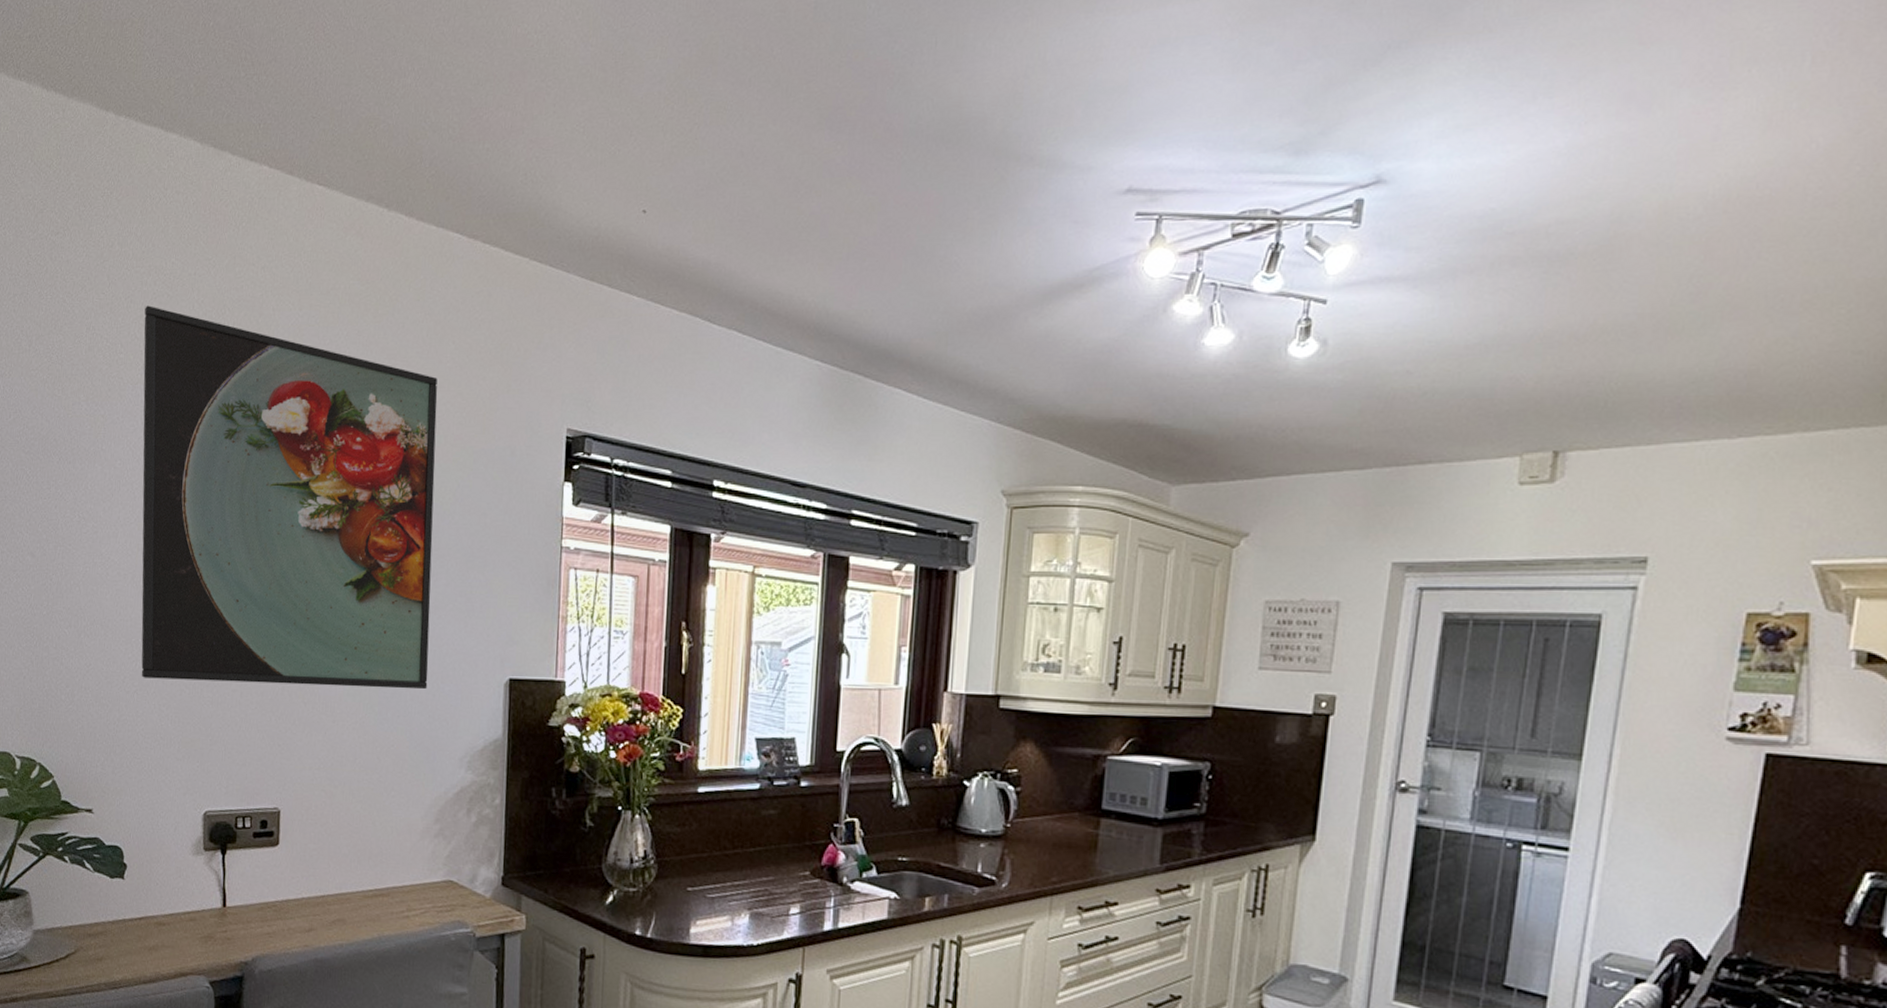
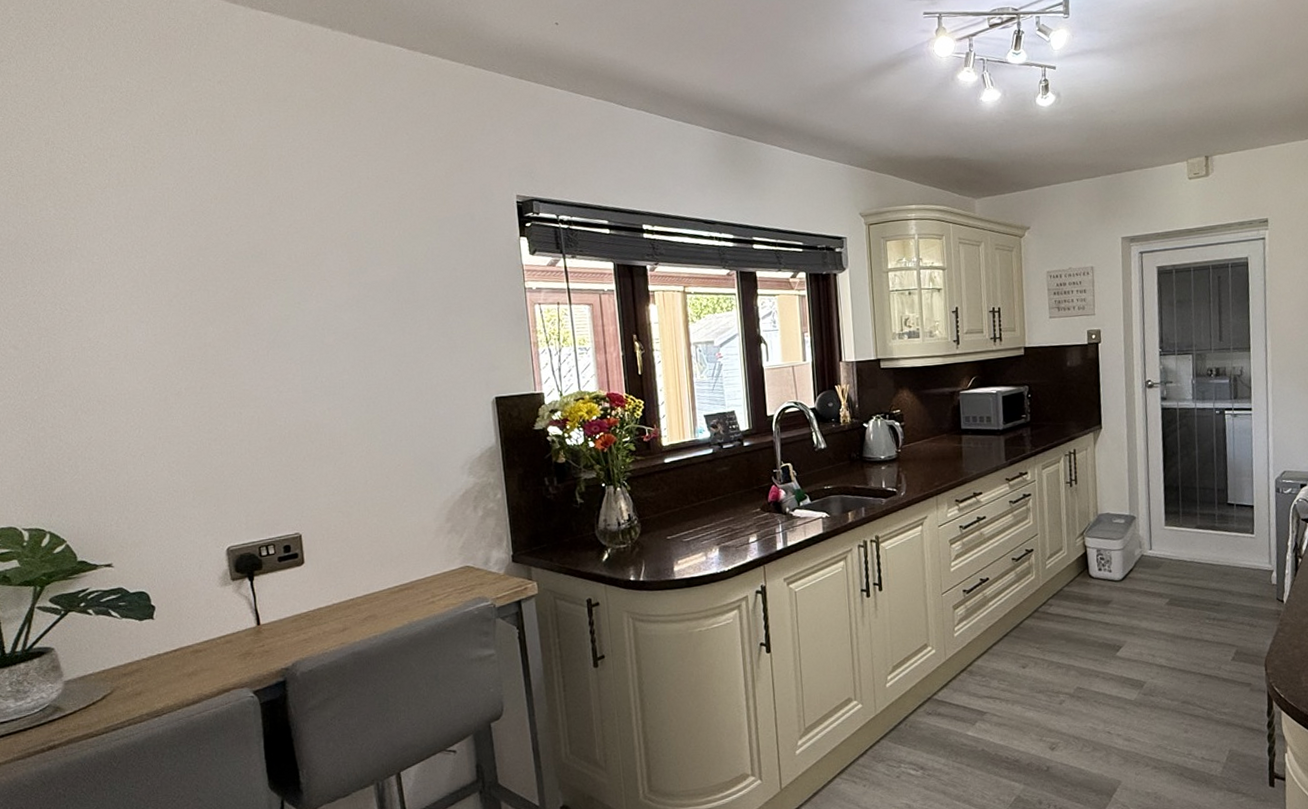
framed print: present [141,305,438,690] -> none [104,120,424,442]

